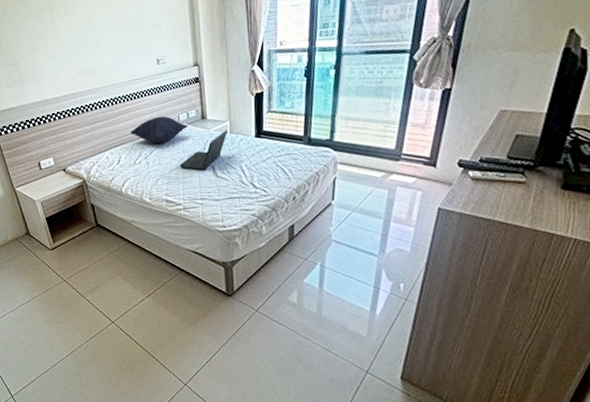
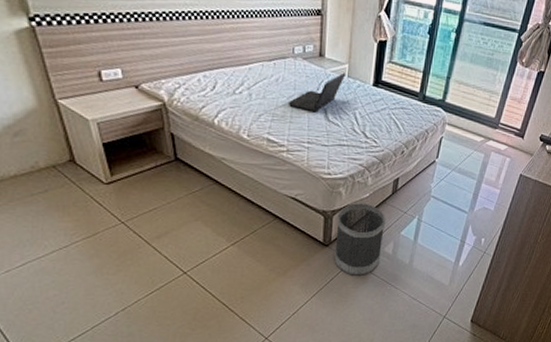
pillow: present [130,116,187,144] -> none [232,43,302,75]
wastebasket: none [237,253,287,325] -> present [334,203,386,276]

